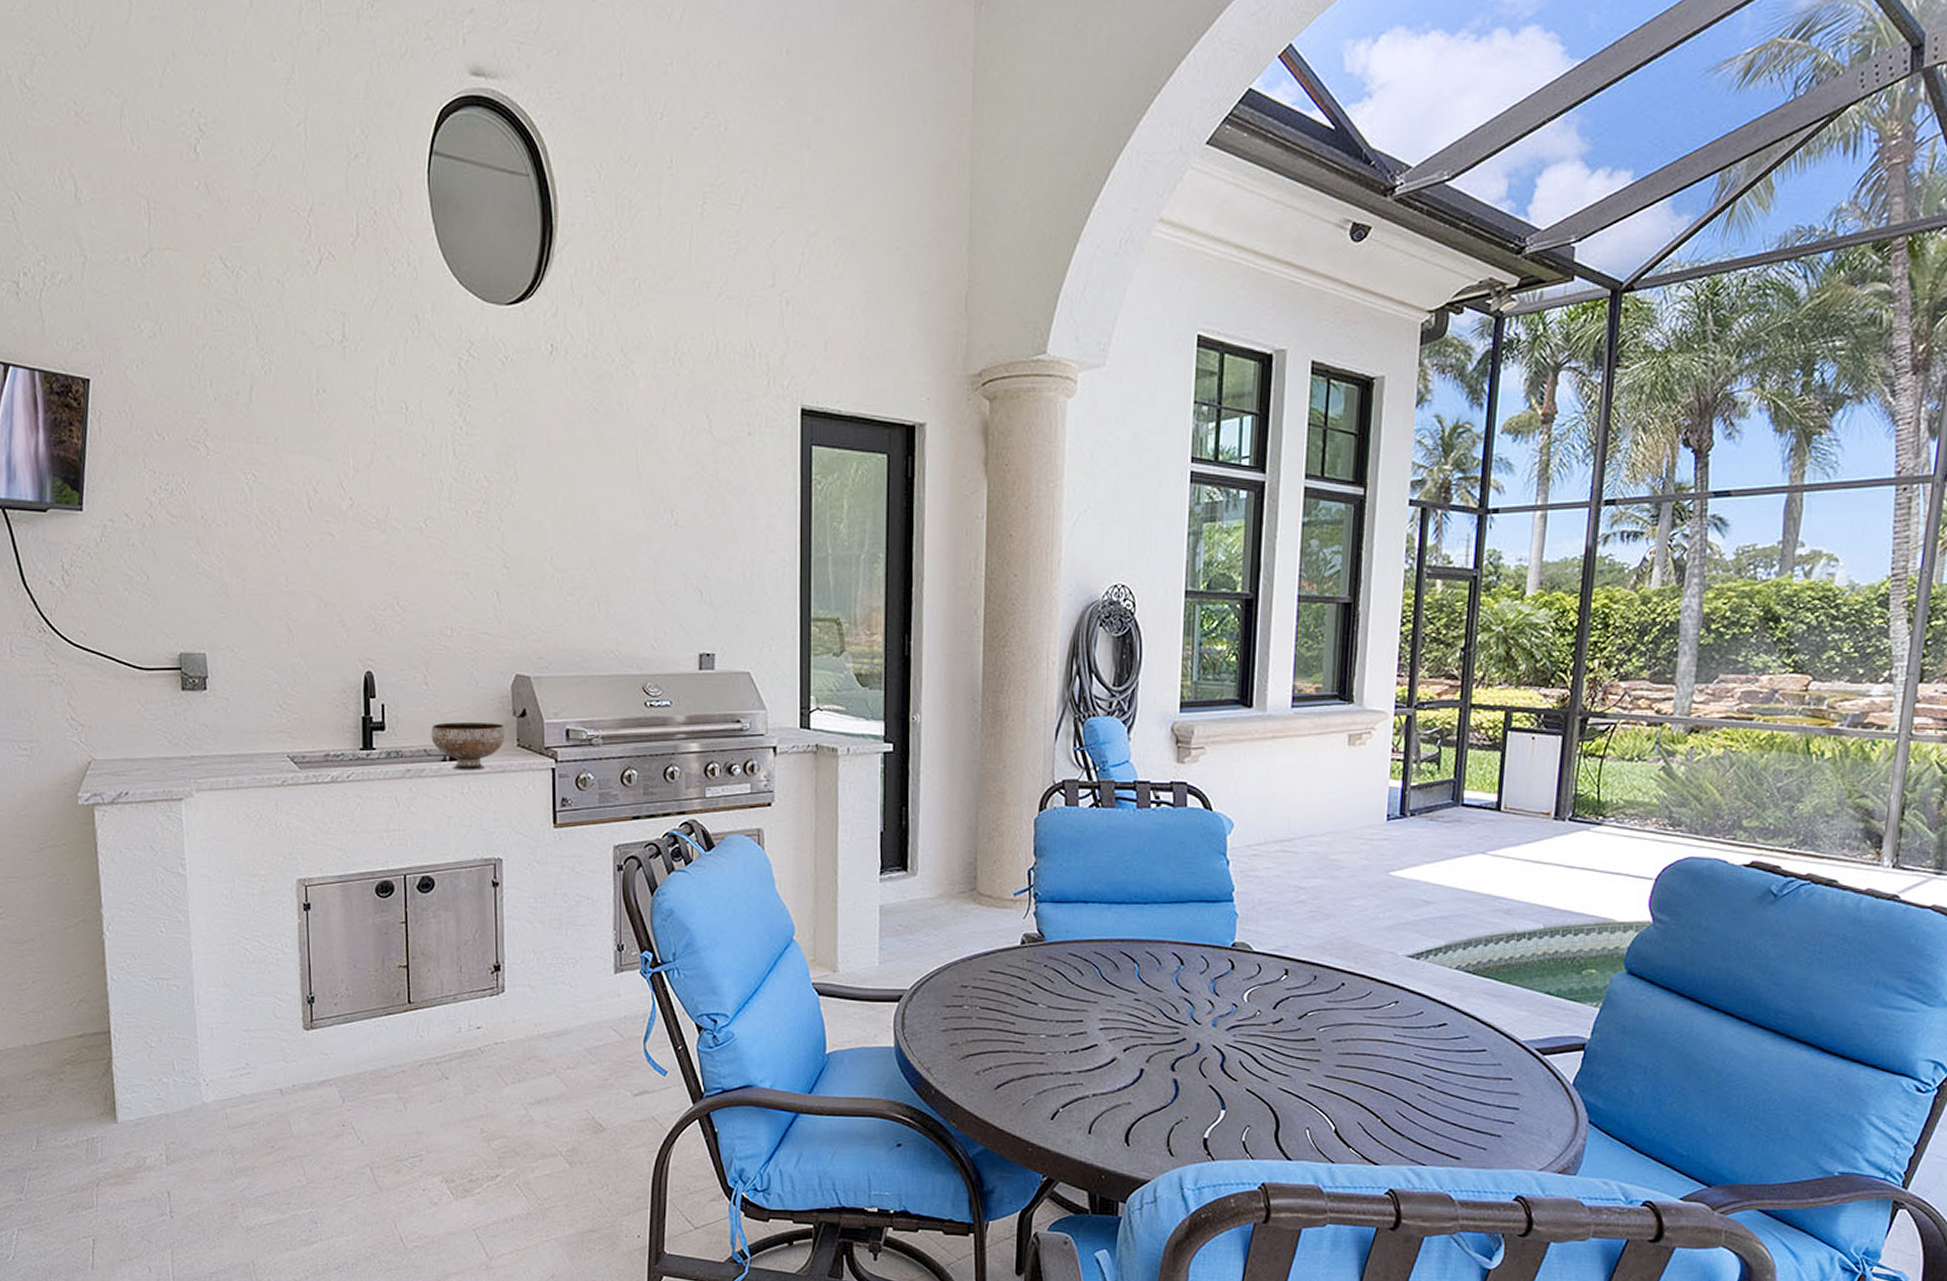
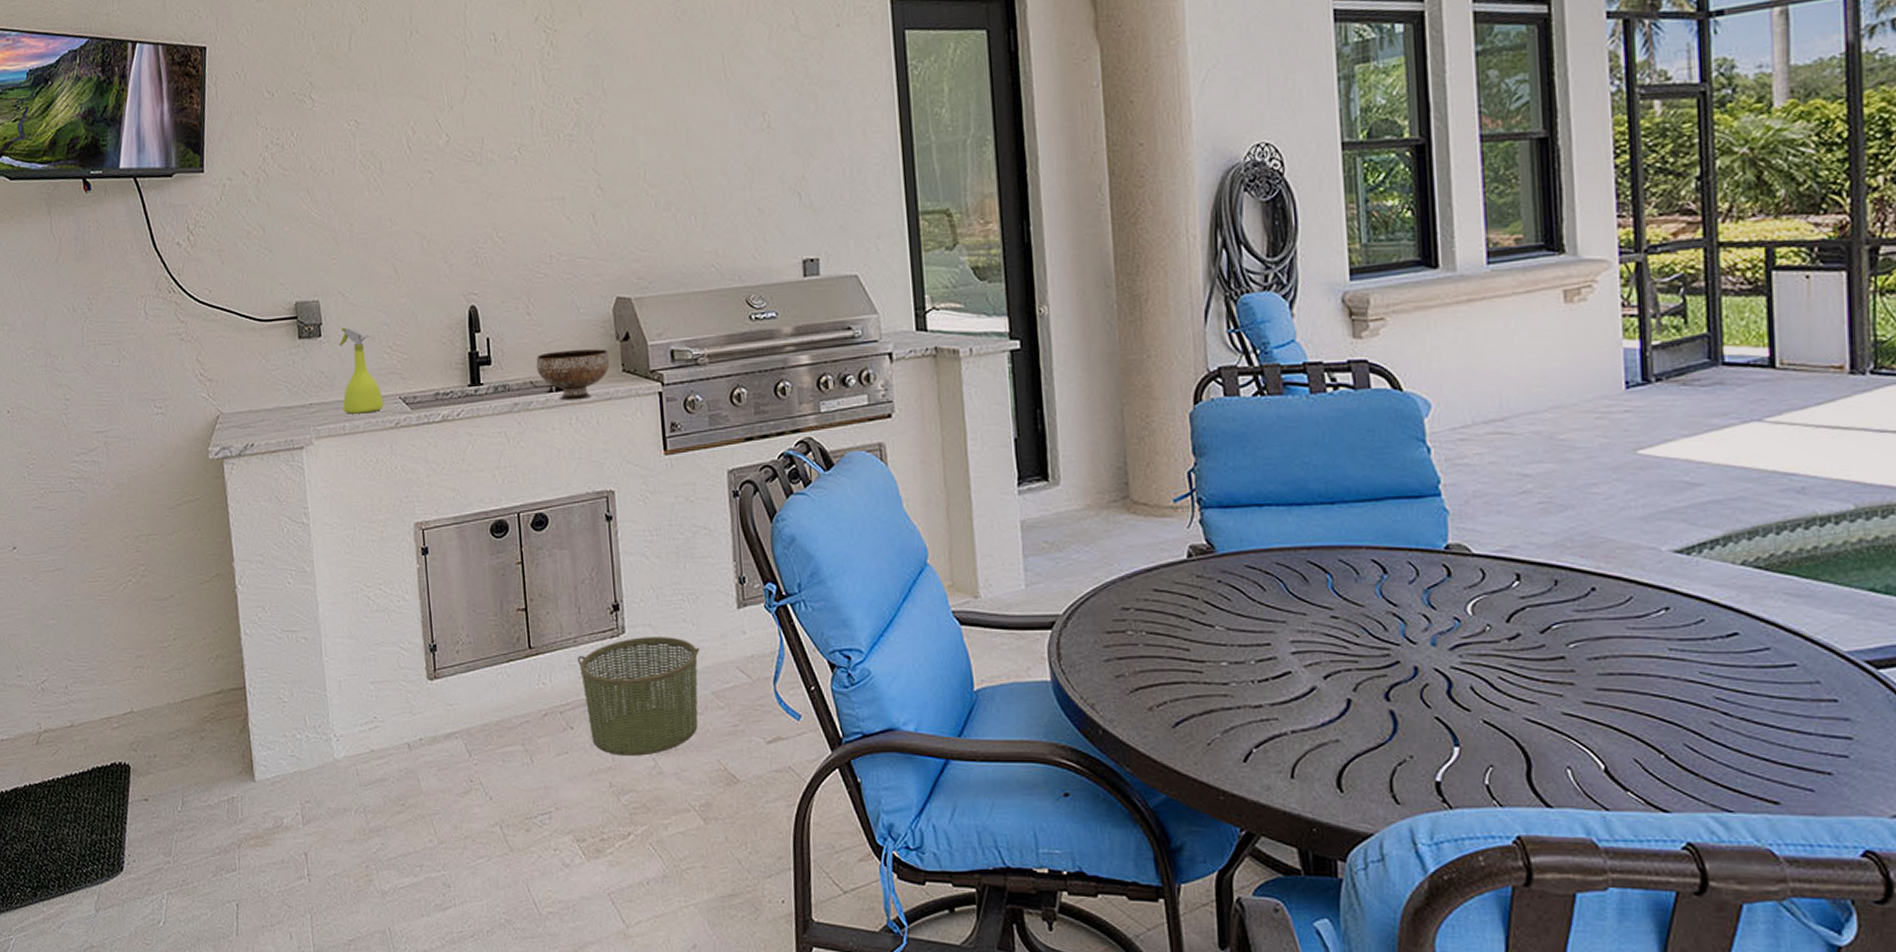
spray bottle: none [226,682,270,769] -> present [339,327,384,414]
basket: none [455,996,576,1105] -> present [577,637,700,756]

